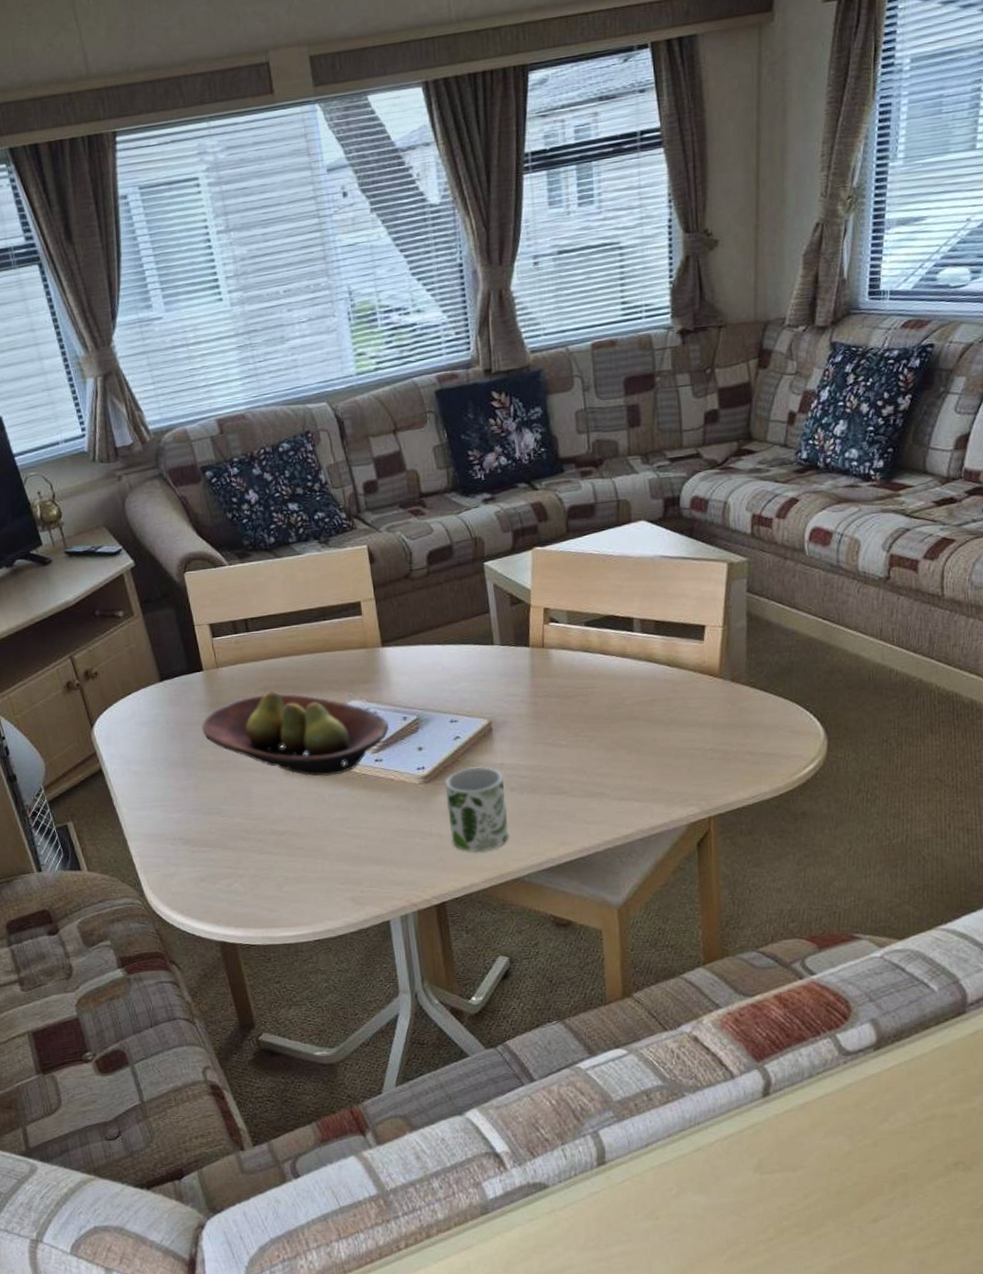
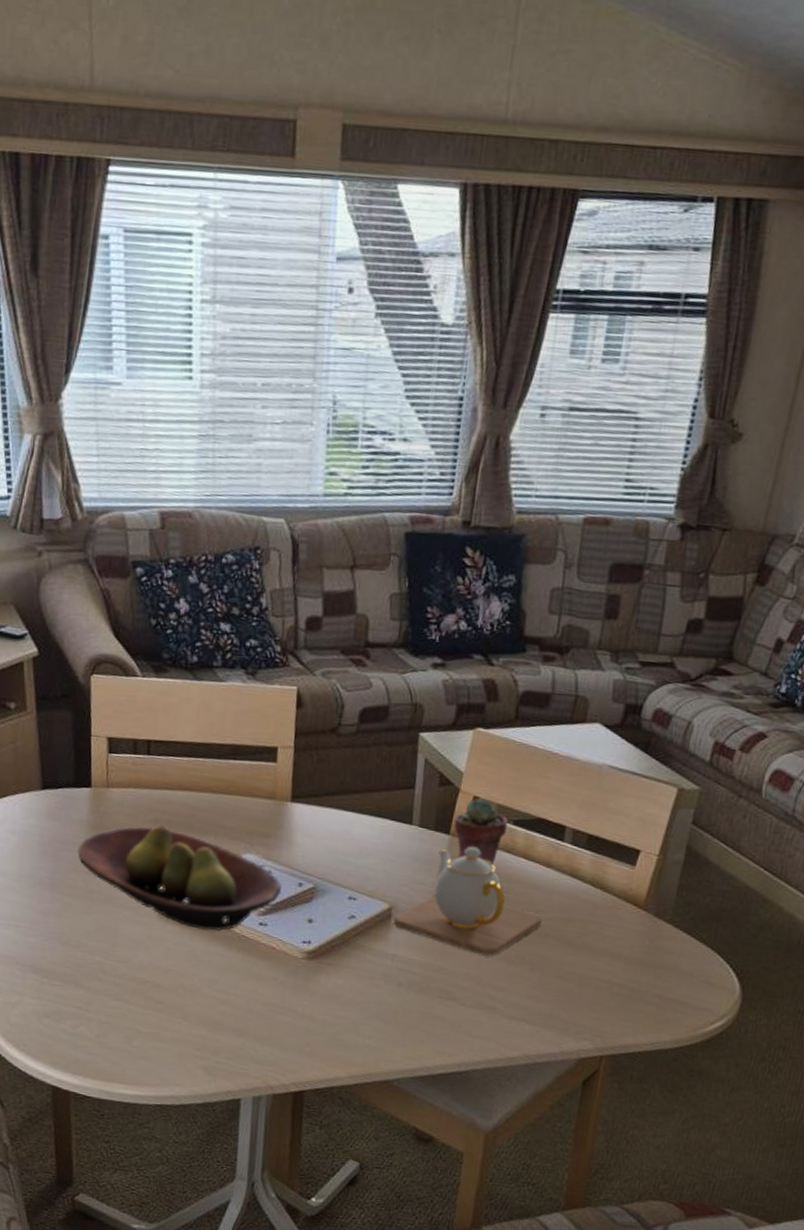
mug: present [445,766,509,852] -> none [324,952,393,1046]
teapot: none [495,653,630,748] -> present [393,846,543,956]
potted succulent: none [531,609,580,666] -> present [453,798,508,865]

